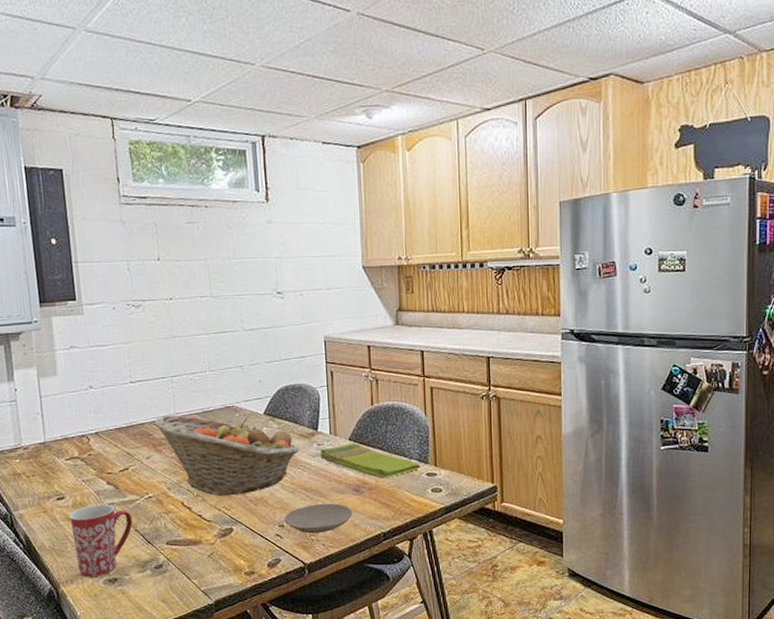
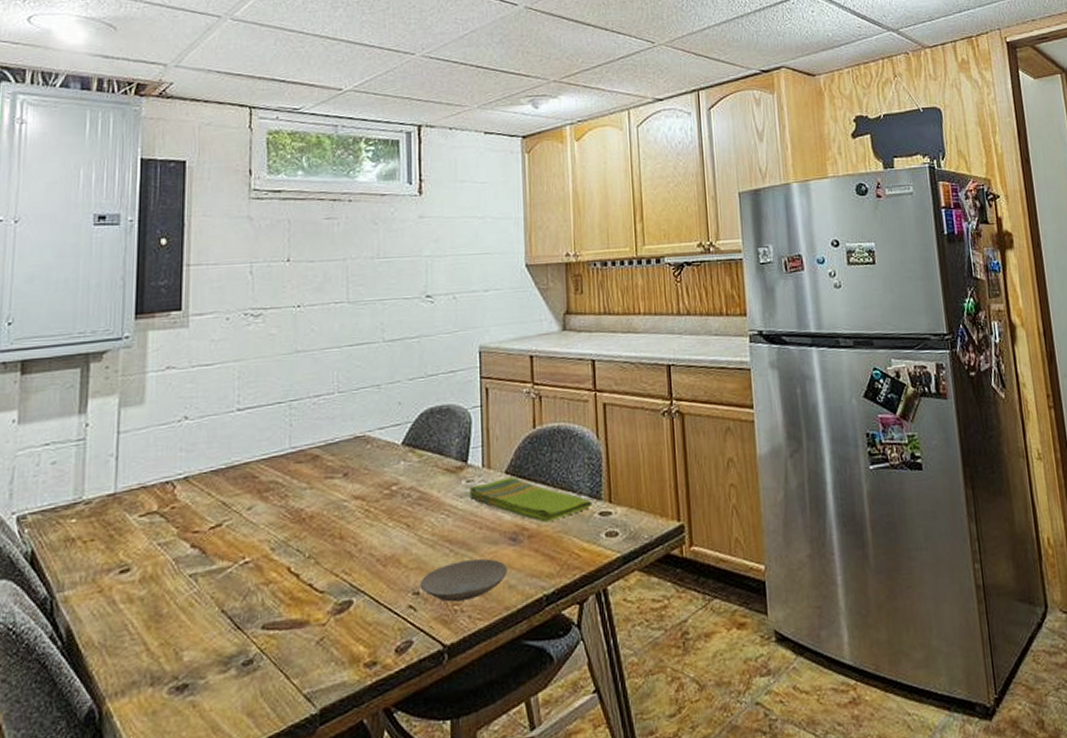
mug: present [68,504,133,578] -> none [132,575,220,686]
fruit basket: present [154,415,300,496] -> none [262,449,444,556]

